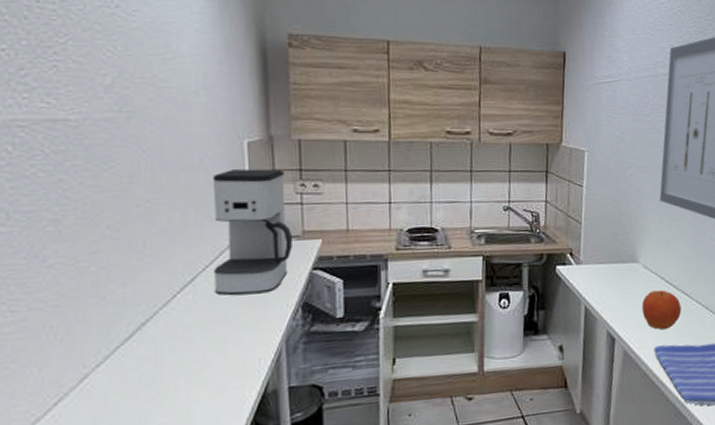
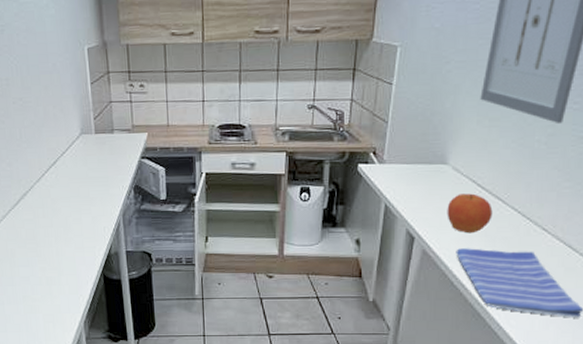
coffee maker: present [212,169,293,296] -> none [63,71,126,177]

